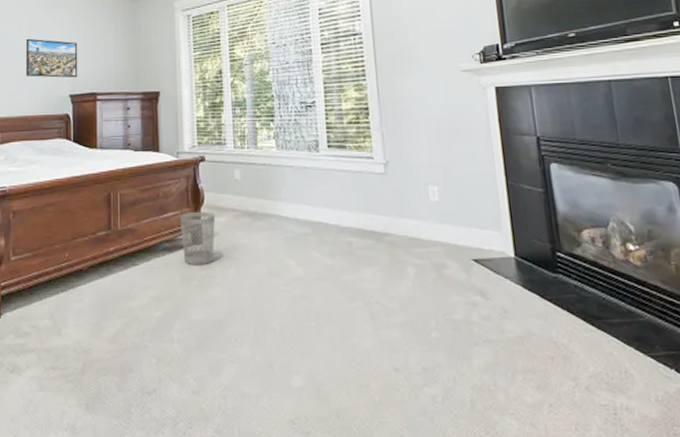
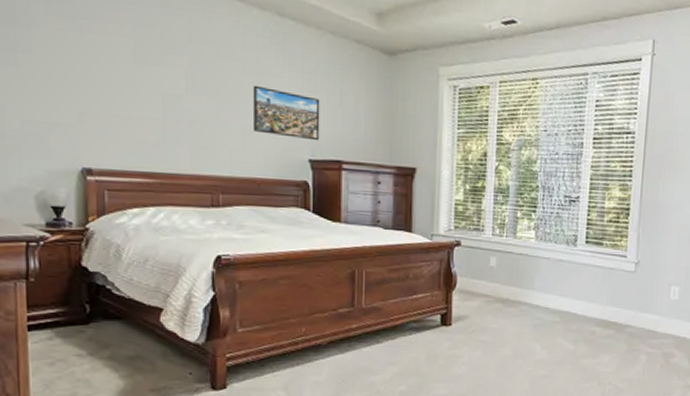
wastebasket: present [179,211,215,266] -> none [429,294,466,346]

